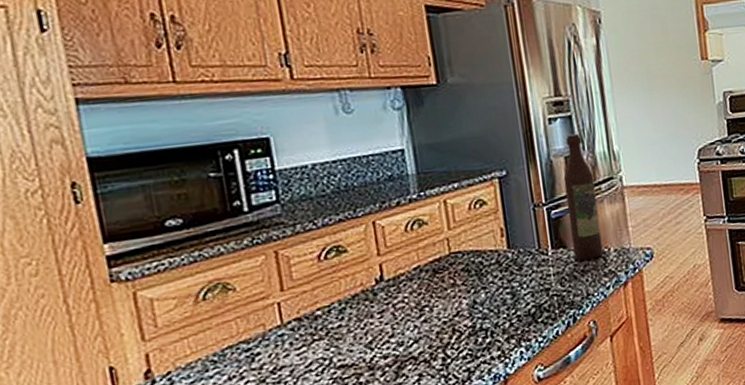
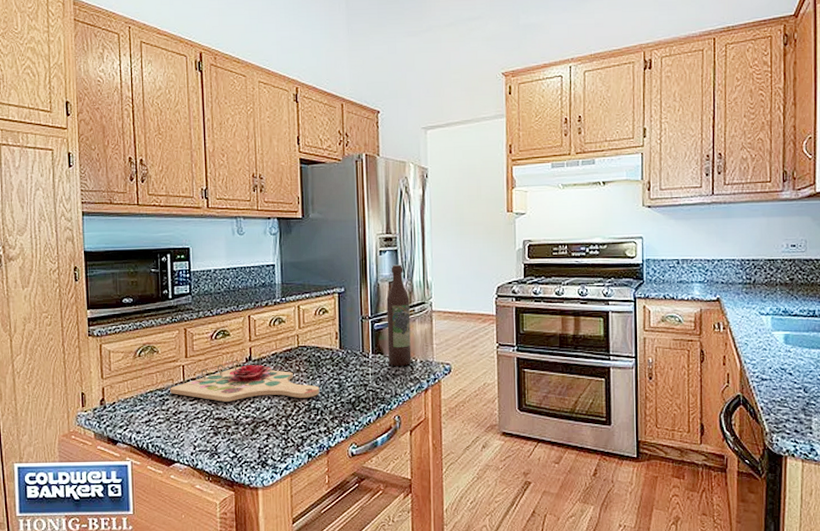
cutting board: none [260,283,487,345] -> present [170,360,320,402]

